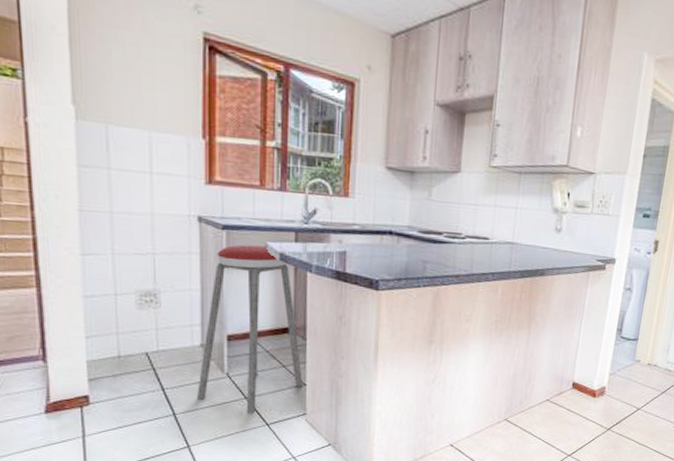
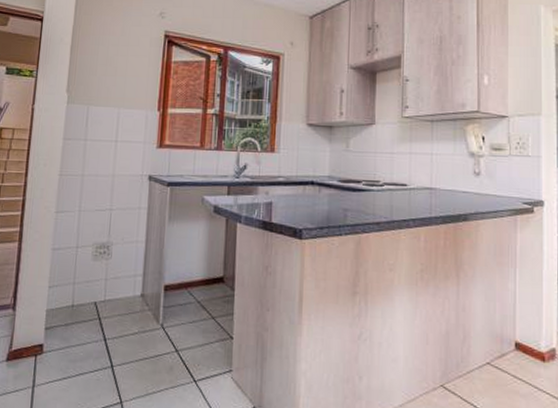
music stool: present [196,244,303,414] -> none [132,199,230,369]

